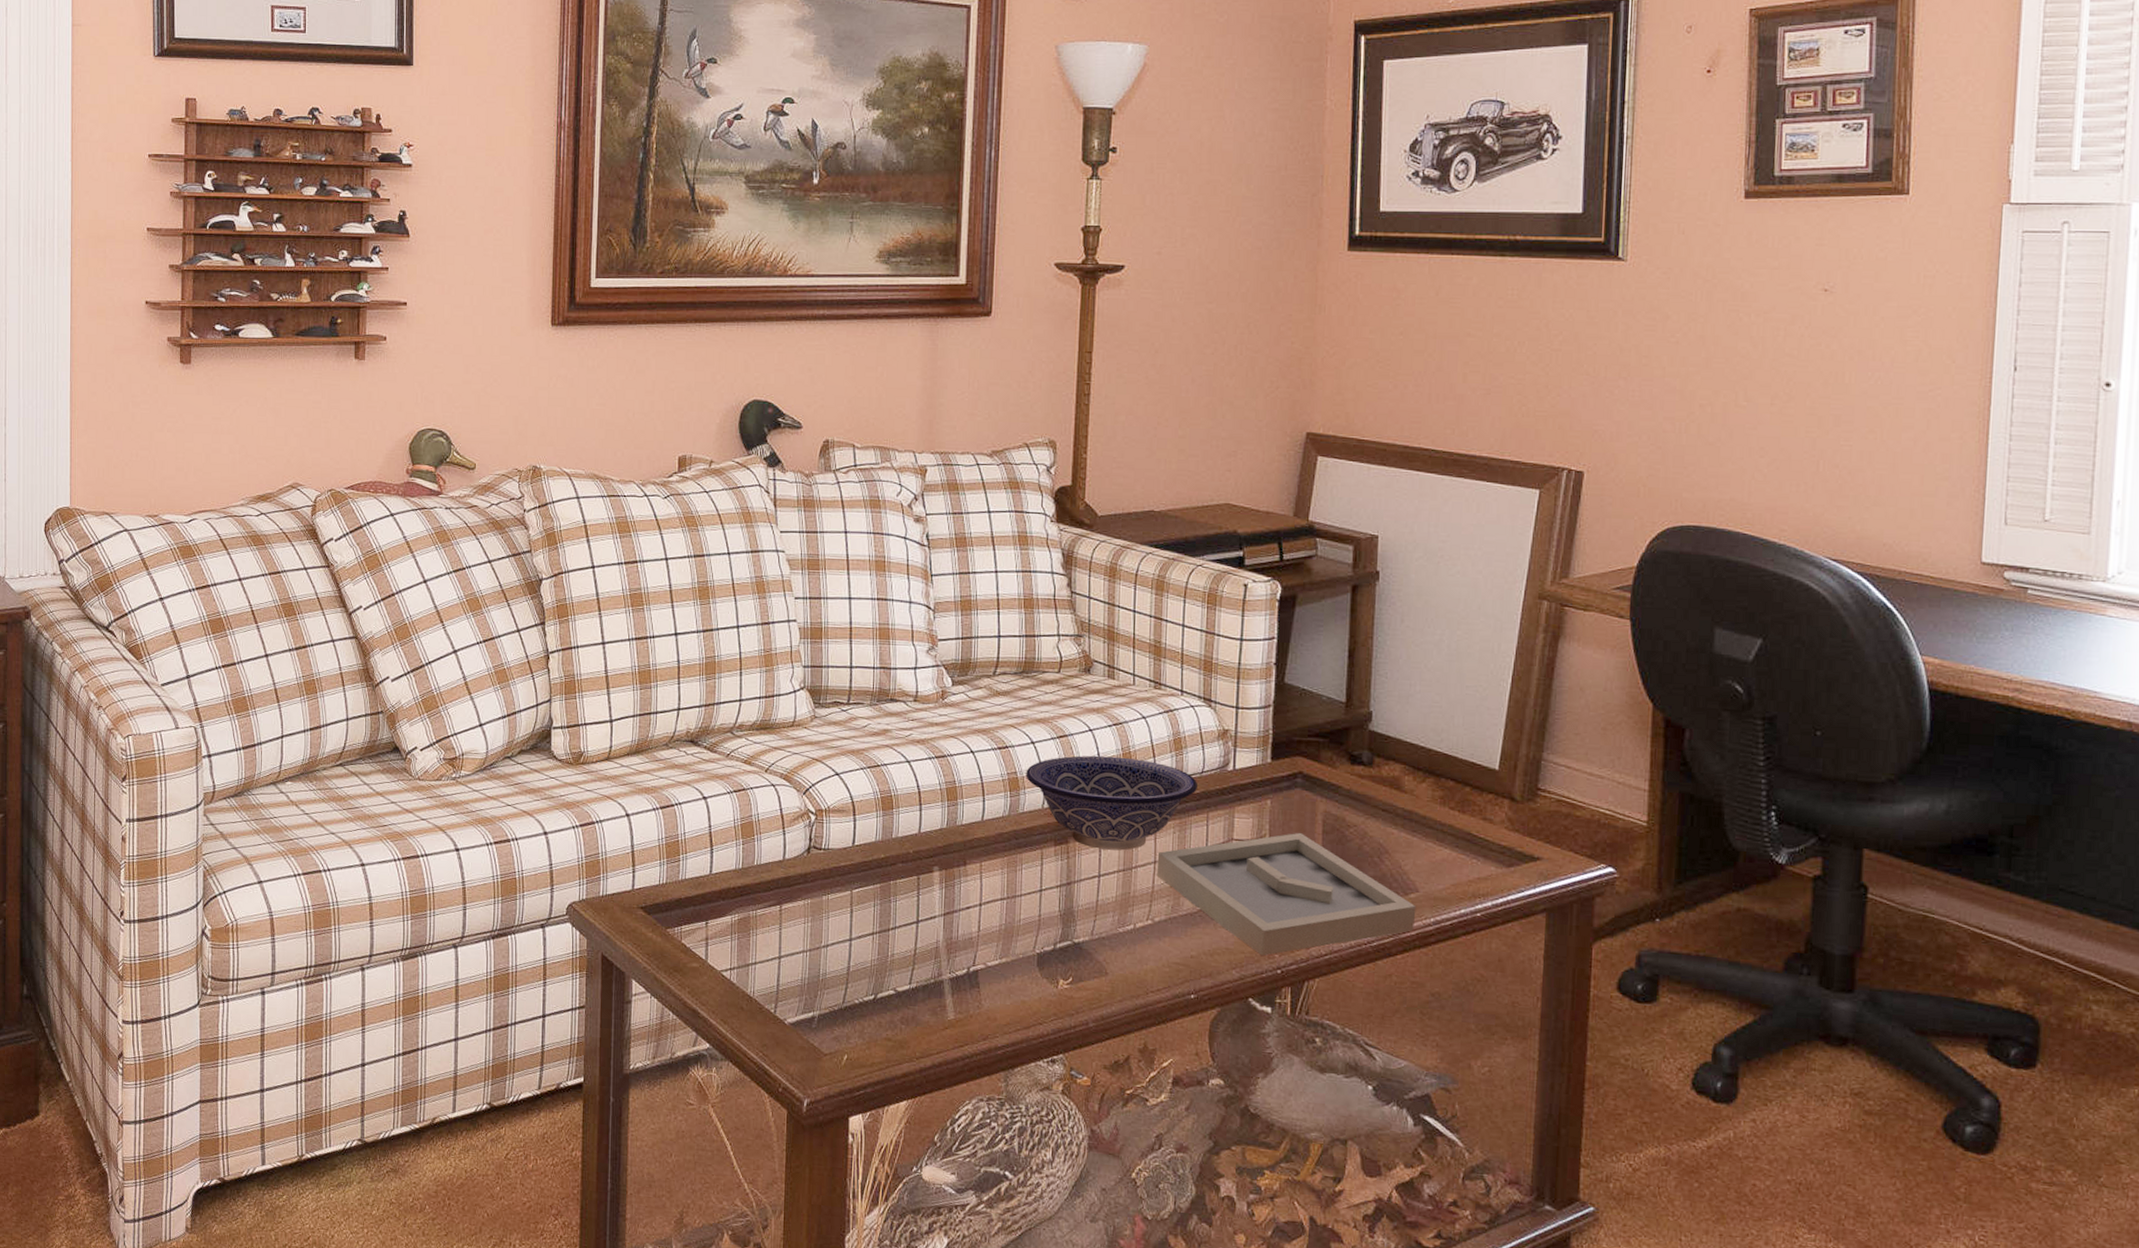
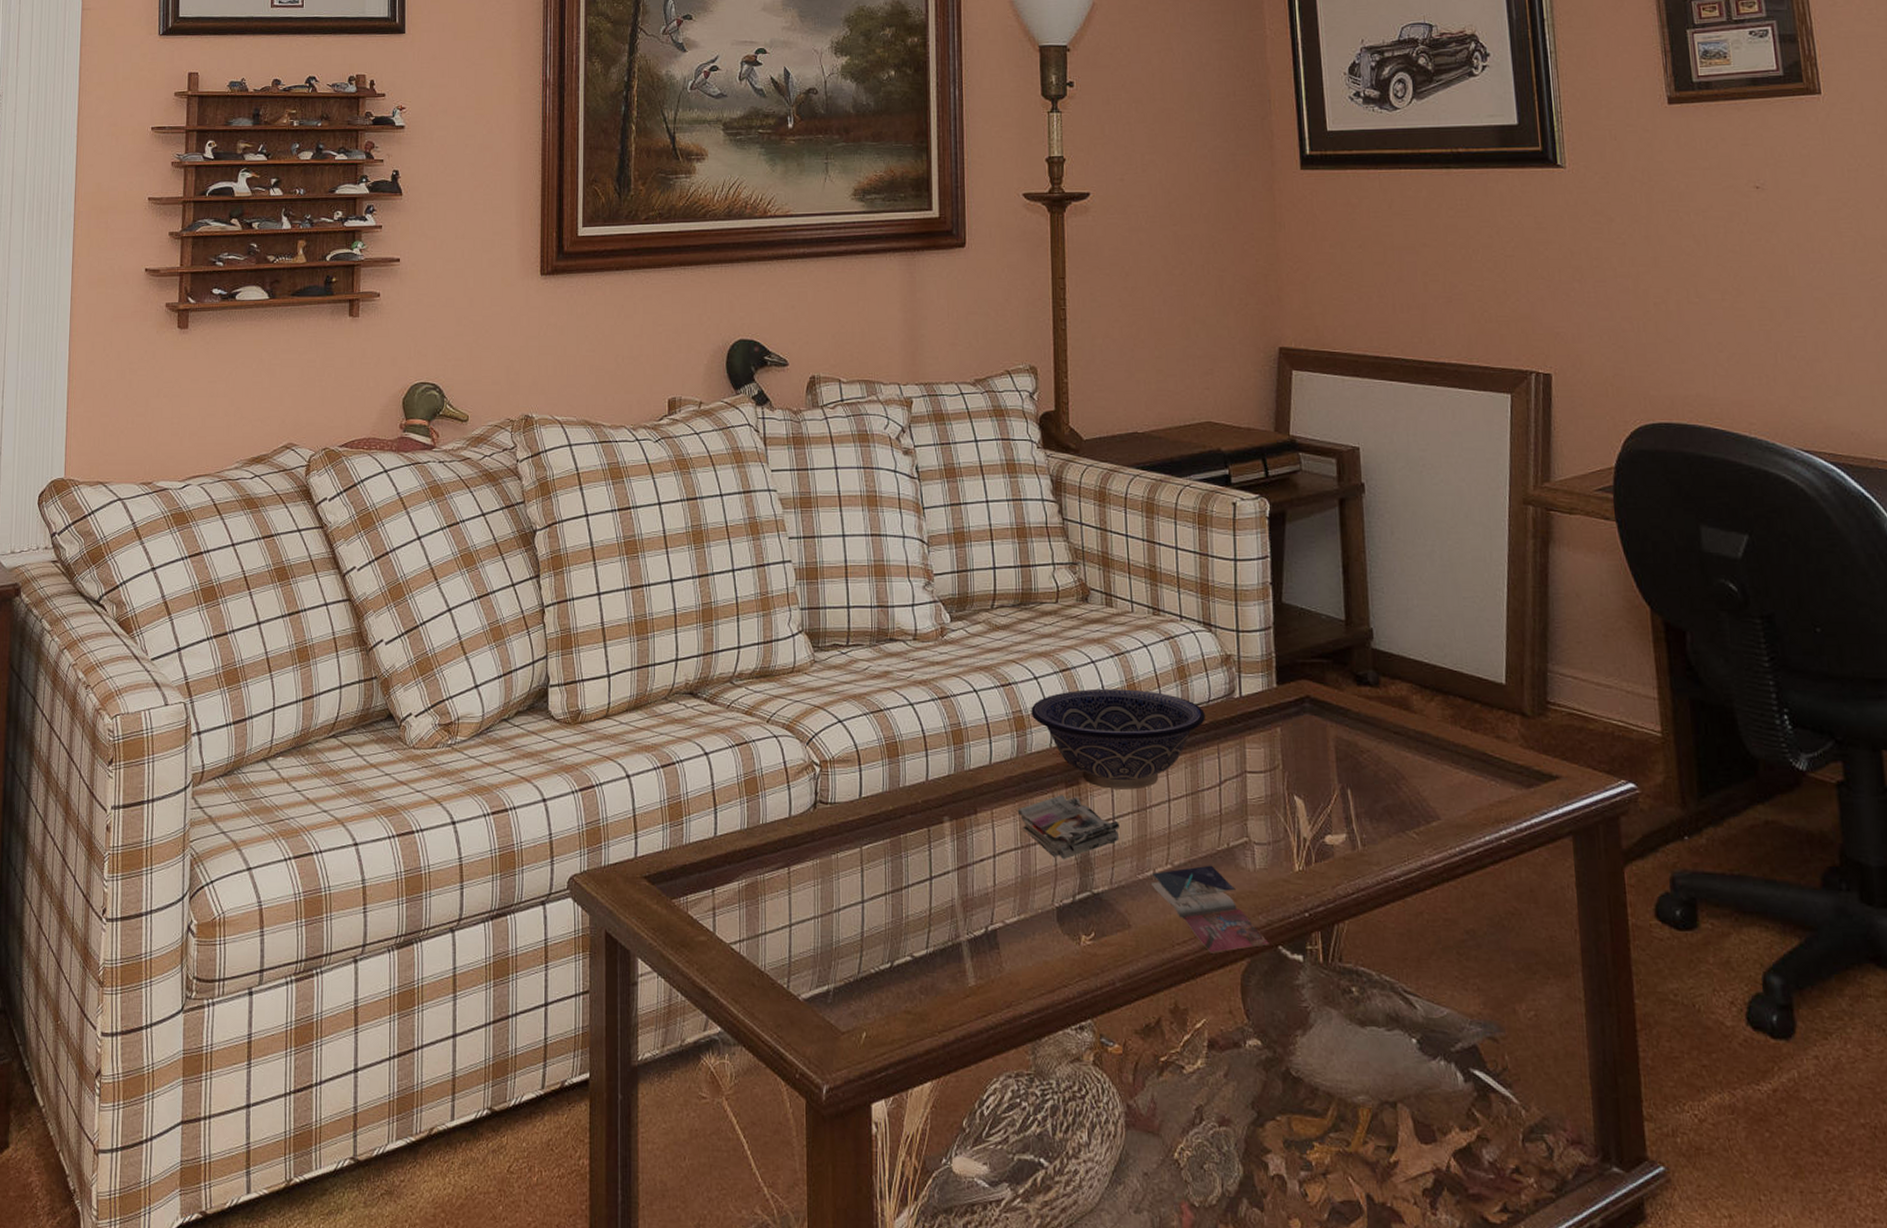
magazine: none [1006,852,1240,1002] -> present [1017,795,1269,953]
decorative tray: present [1156,832,1416,957] -> none [1171,760,1441,899]

